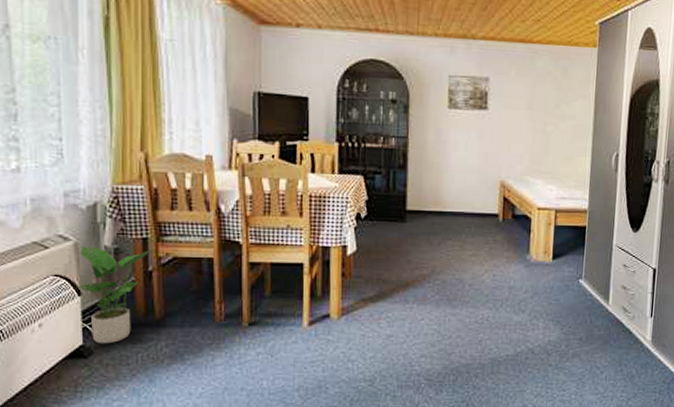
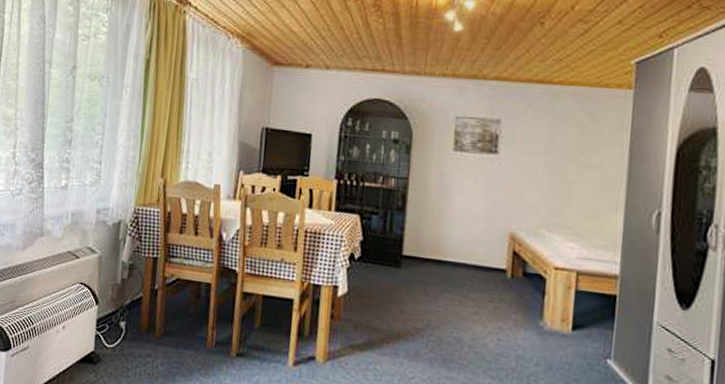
potted plant: present [77,247,154,344] -> none [96,260,161,354]

